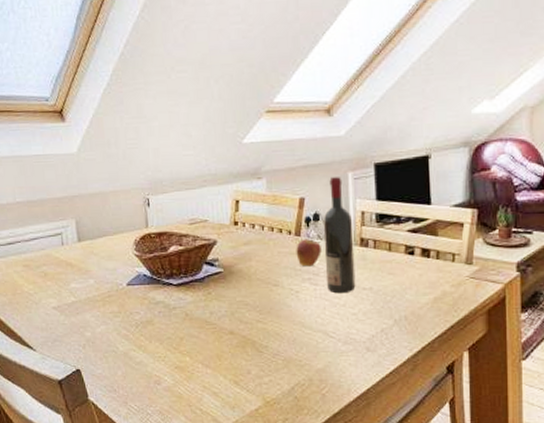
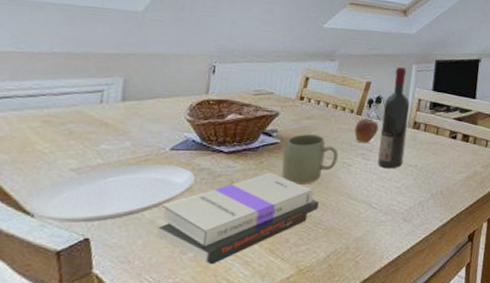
plate: none [27,300,154,355] -> present [26,164,196,223]
books: none [131,302,273,395] -> present [157,172,319,265]
mug: none [228,261,284,314] -> present [281,134,338,184]

